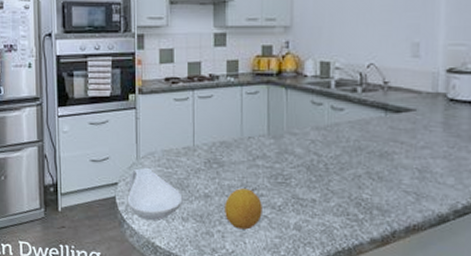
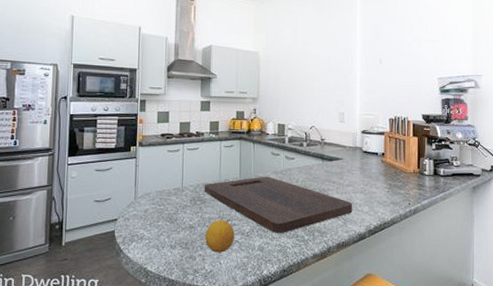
spoon rest: present [128,167,183,220] -> none [125,205,172,249]
cutting board: none [221,133,430,210] -> present [204,176,353,234]

